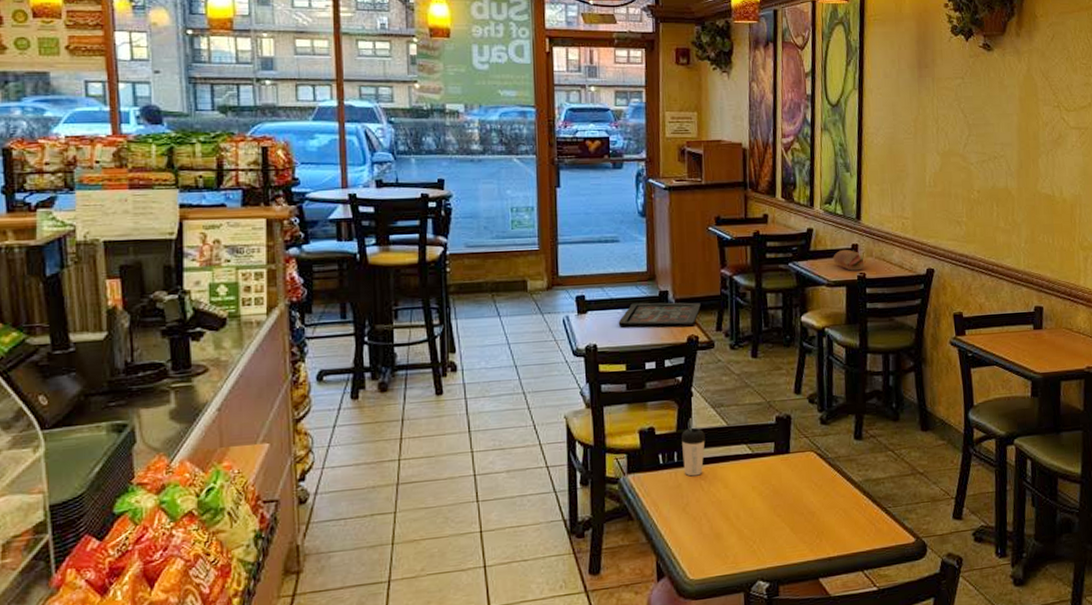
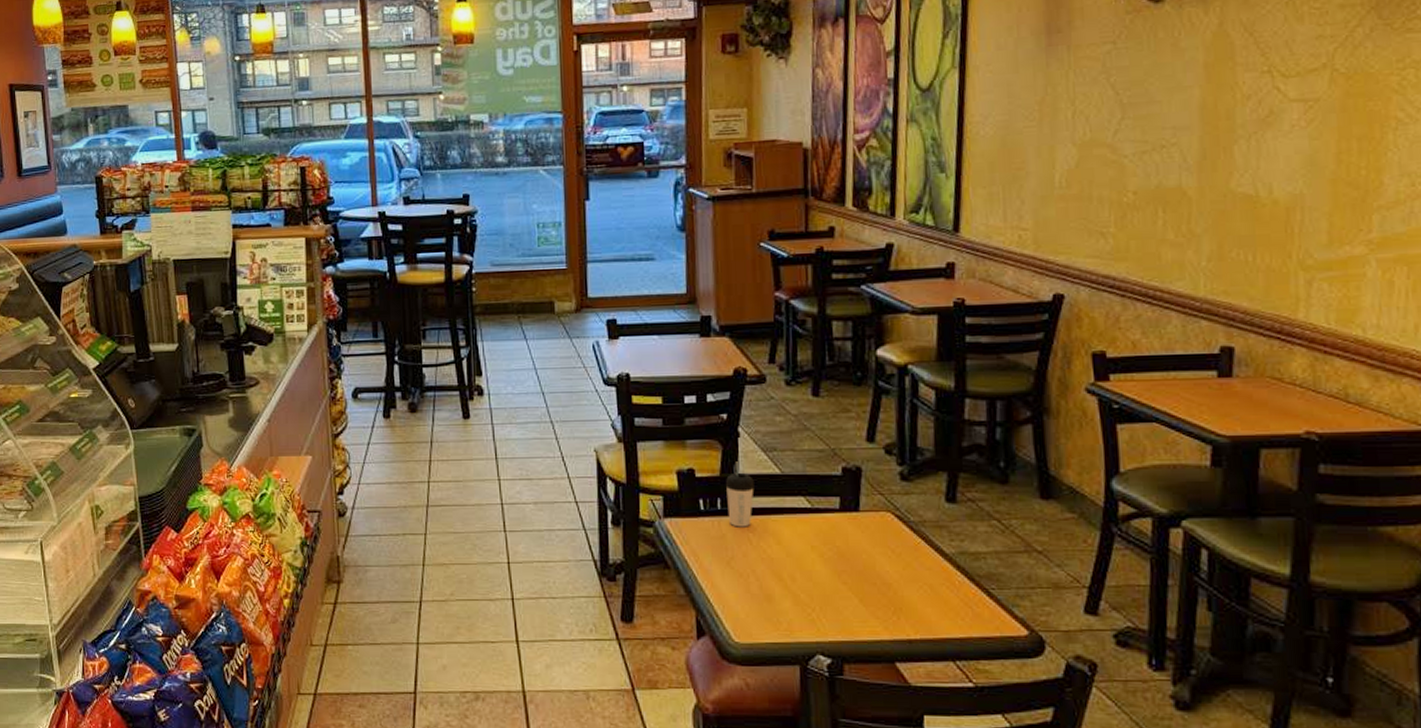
tray: present [618,302,702,328] -> none [653,328,751,358]
sandwich: present [833,249,865,271] -> none [920,268,964,296]

